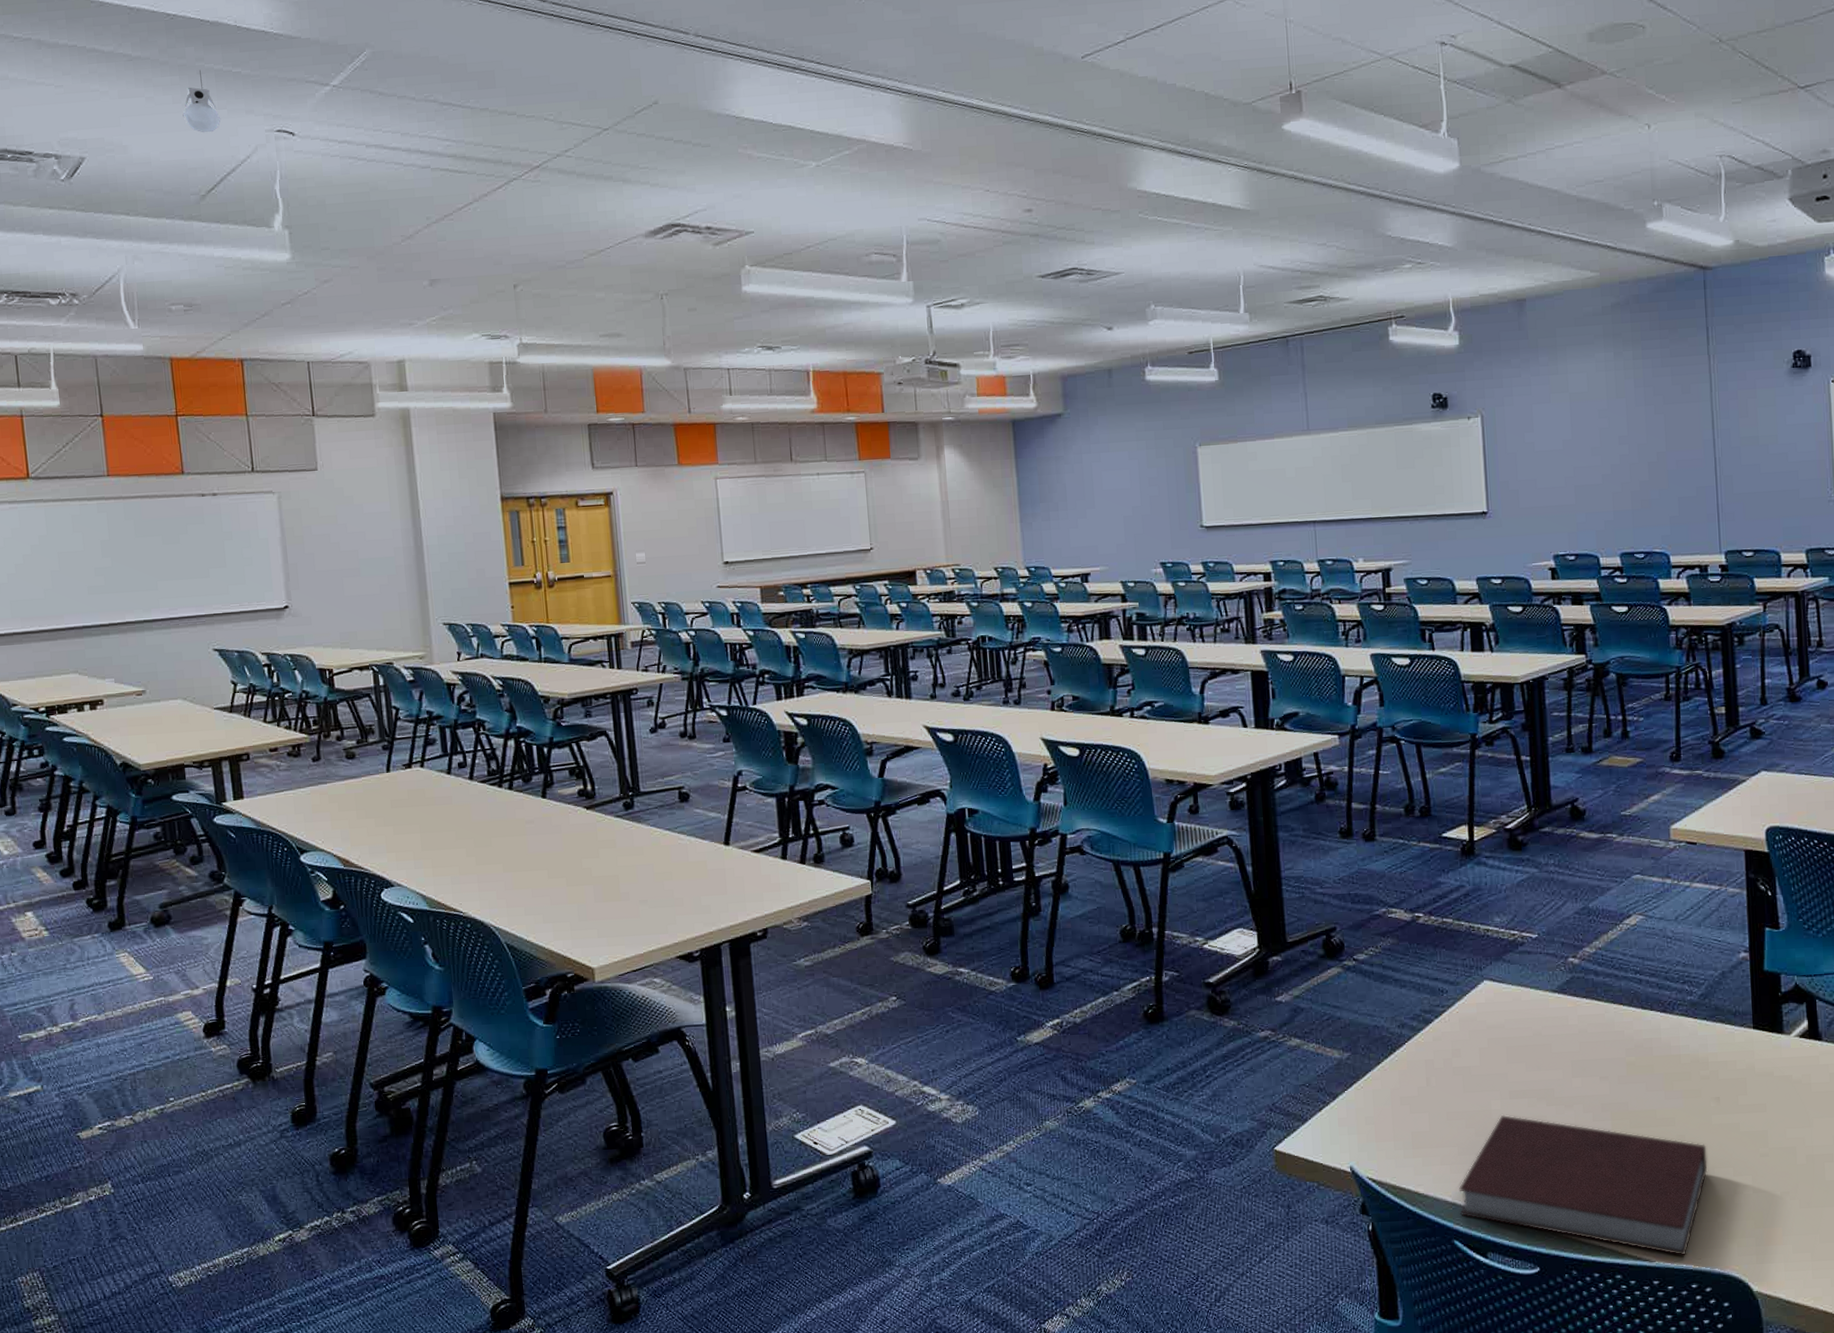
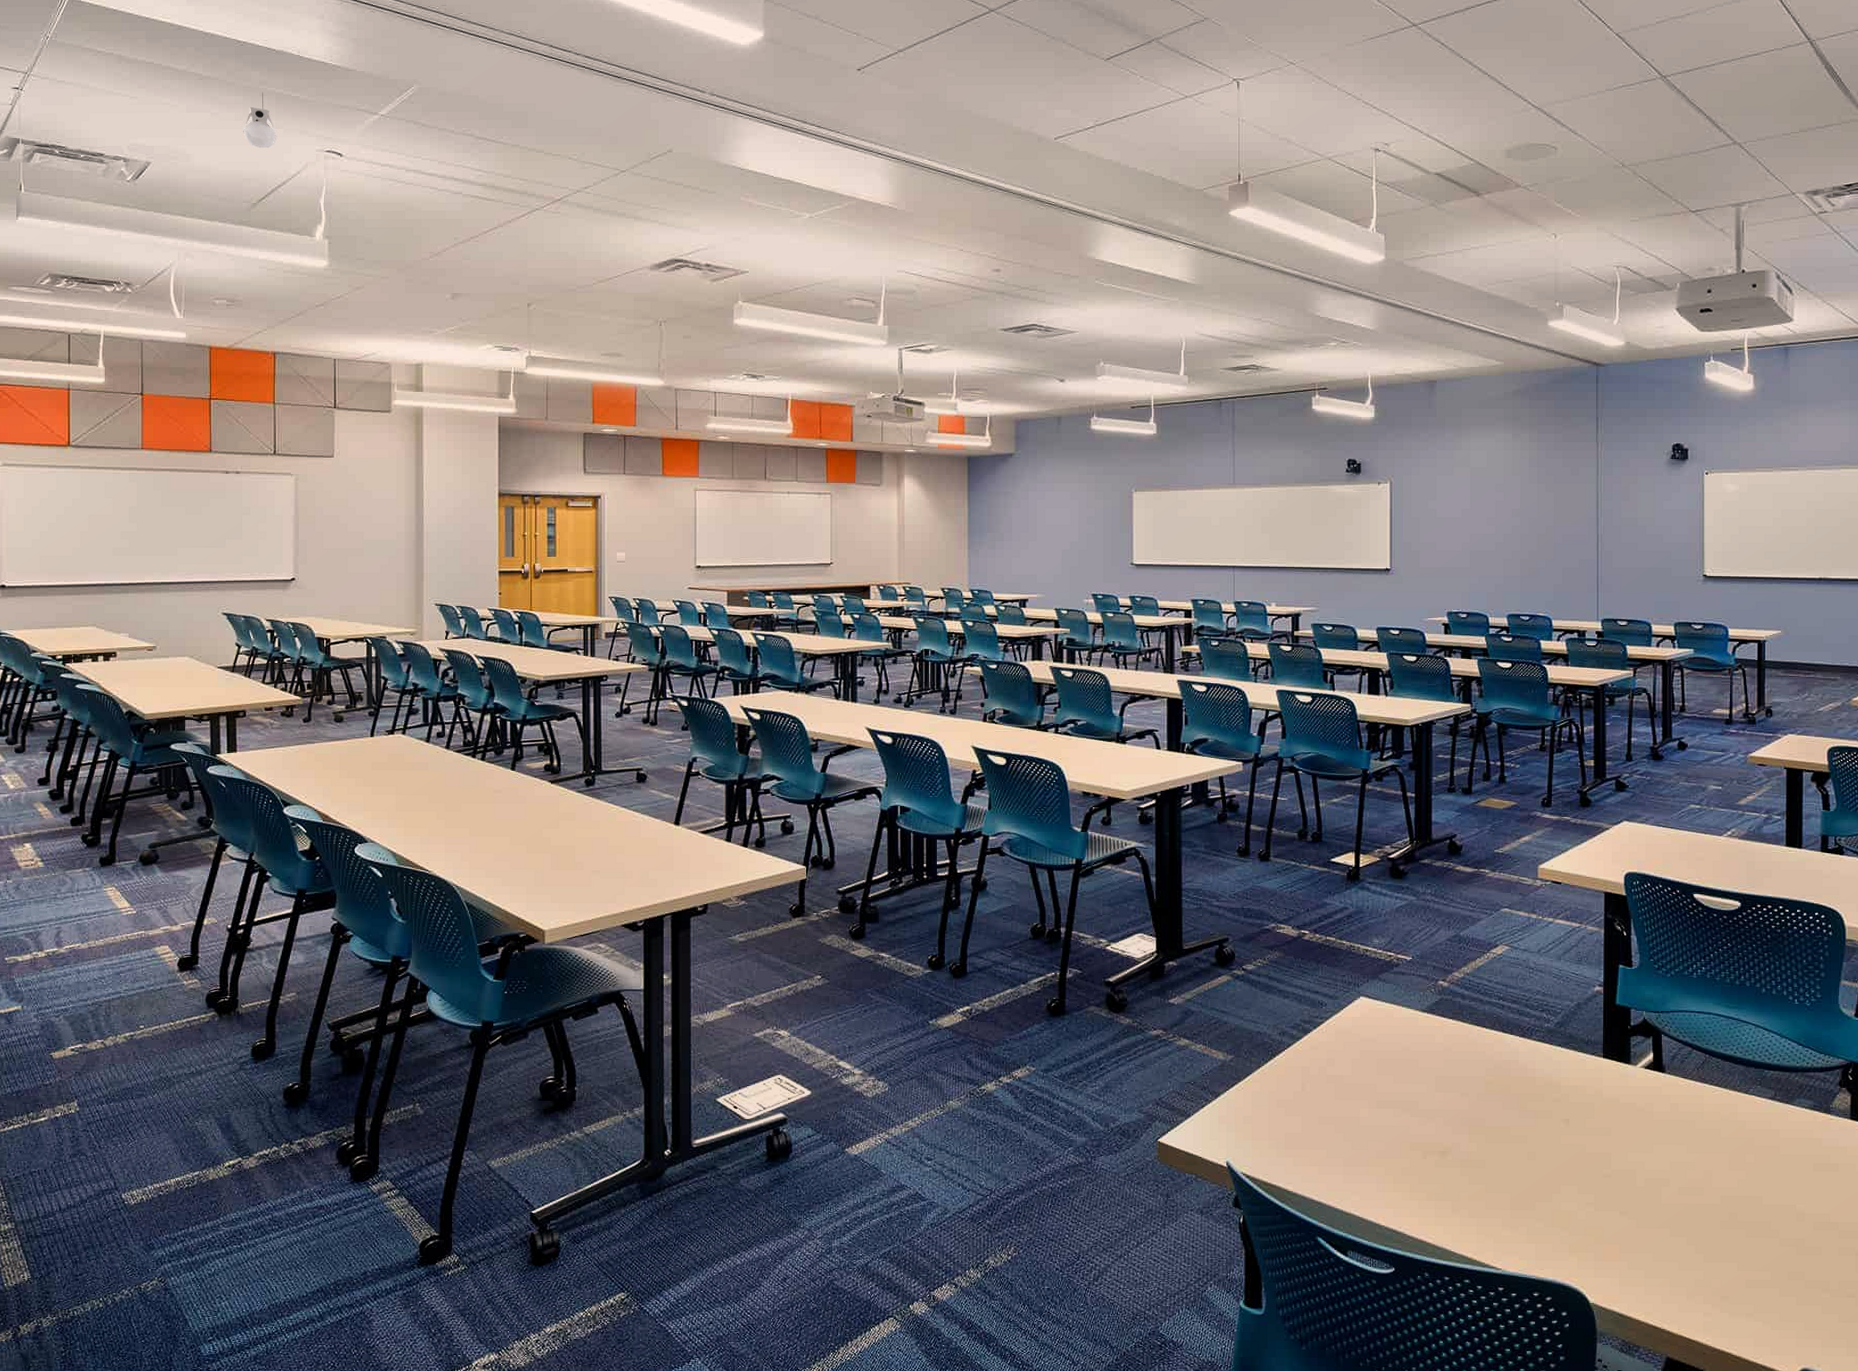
notebook: present [1458,1114,1708,1256] -> none [1324,1122,1554,1266]

